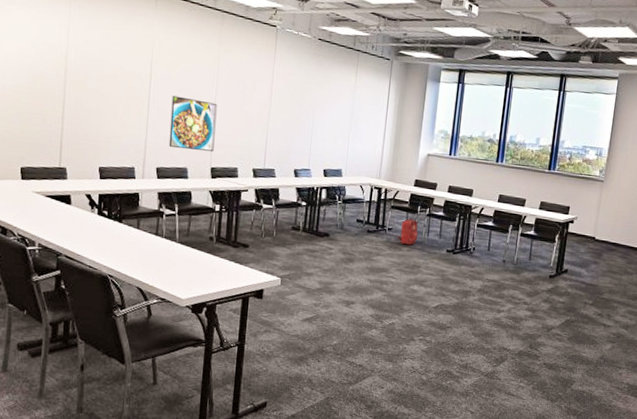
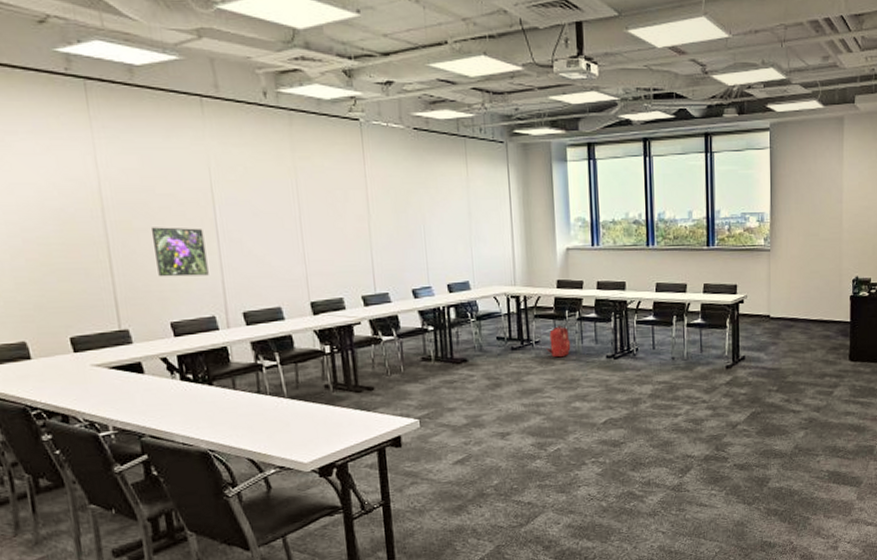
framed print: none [98,90,138,134] -> present [150,227,209,277]
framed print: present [168,95,217,152] -> none [245,221,310,286]

